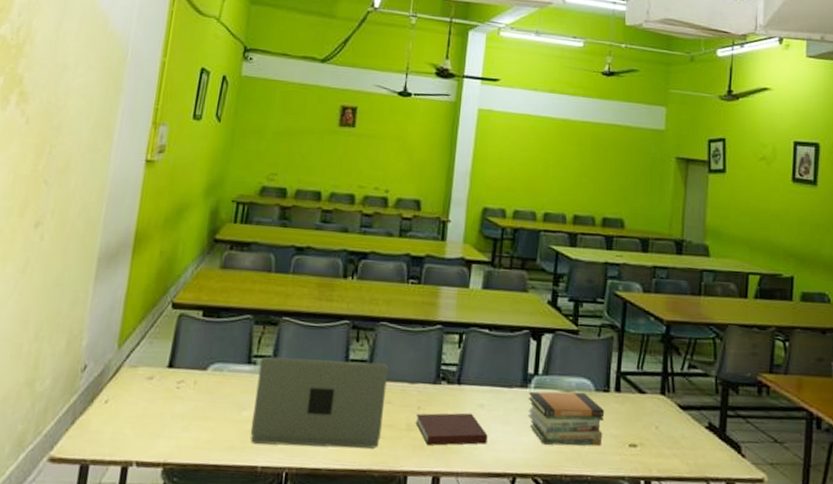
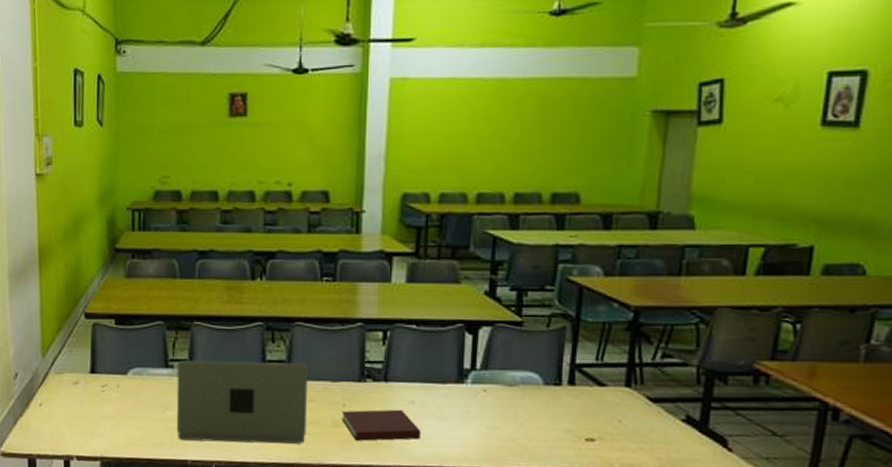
book stack: present [528,391,605,447] -> none [465,386,556,441]

